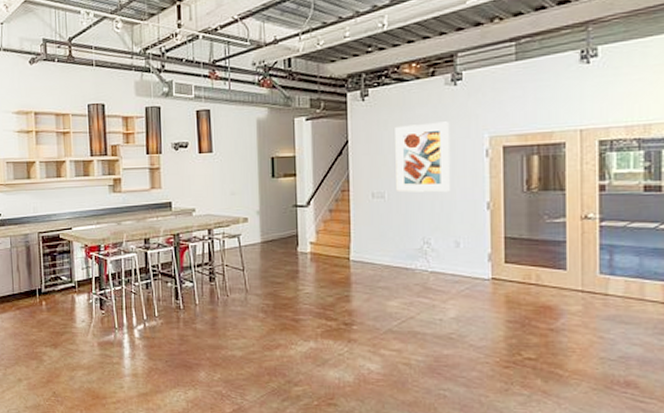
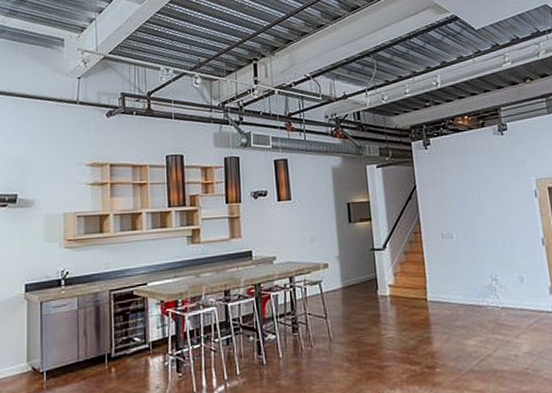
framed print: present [395,121,451,193] -> none [456,166,509,232]

